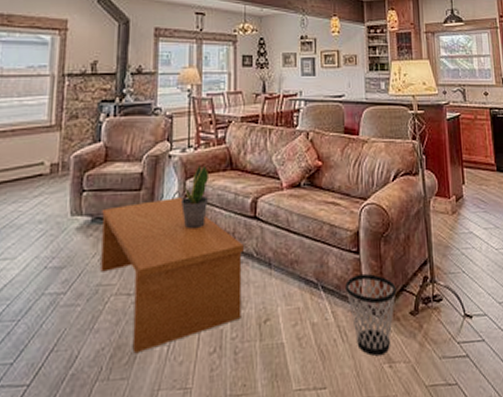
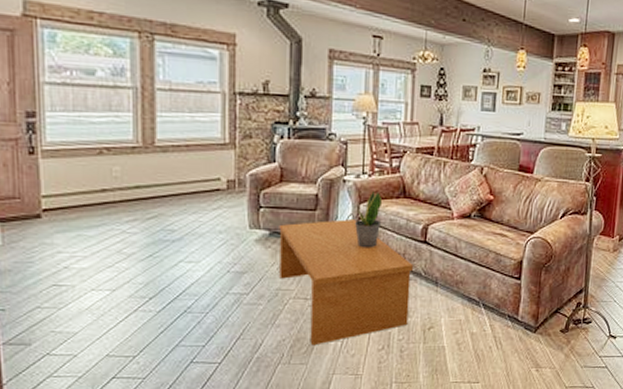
wastebasket: present [345,273,397,357] -> none [504,296,551,362]

